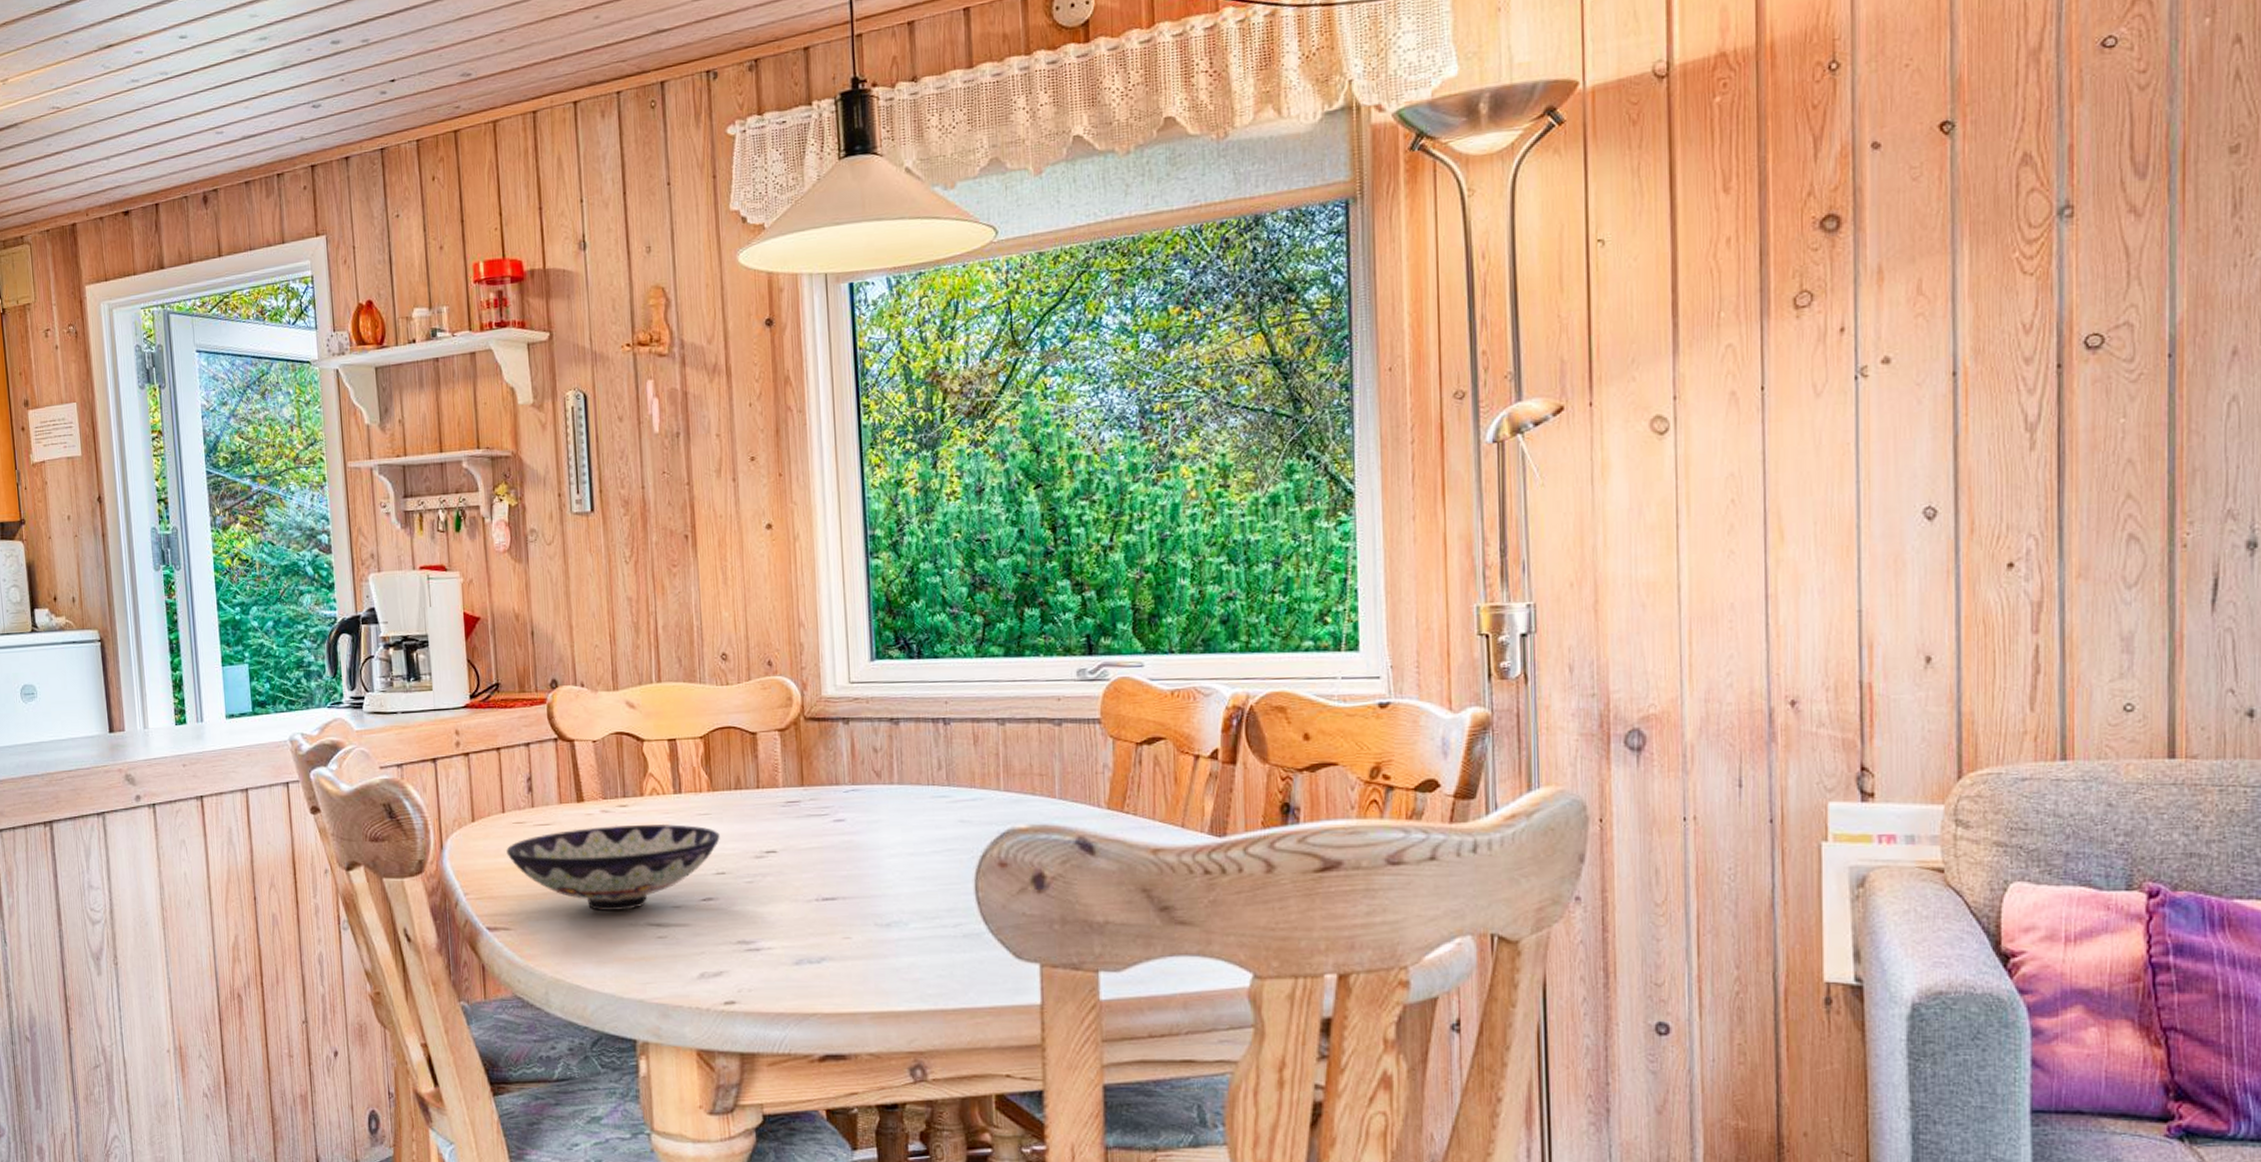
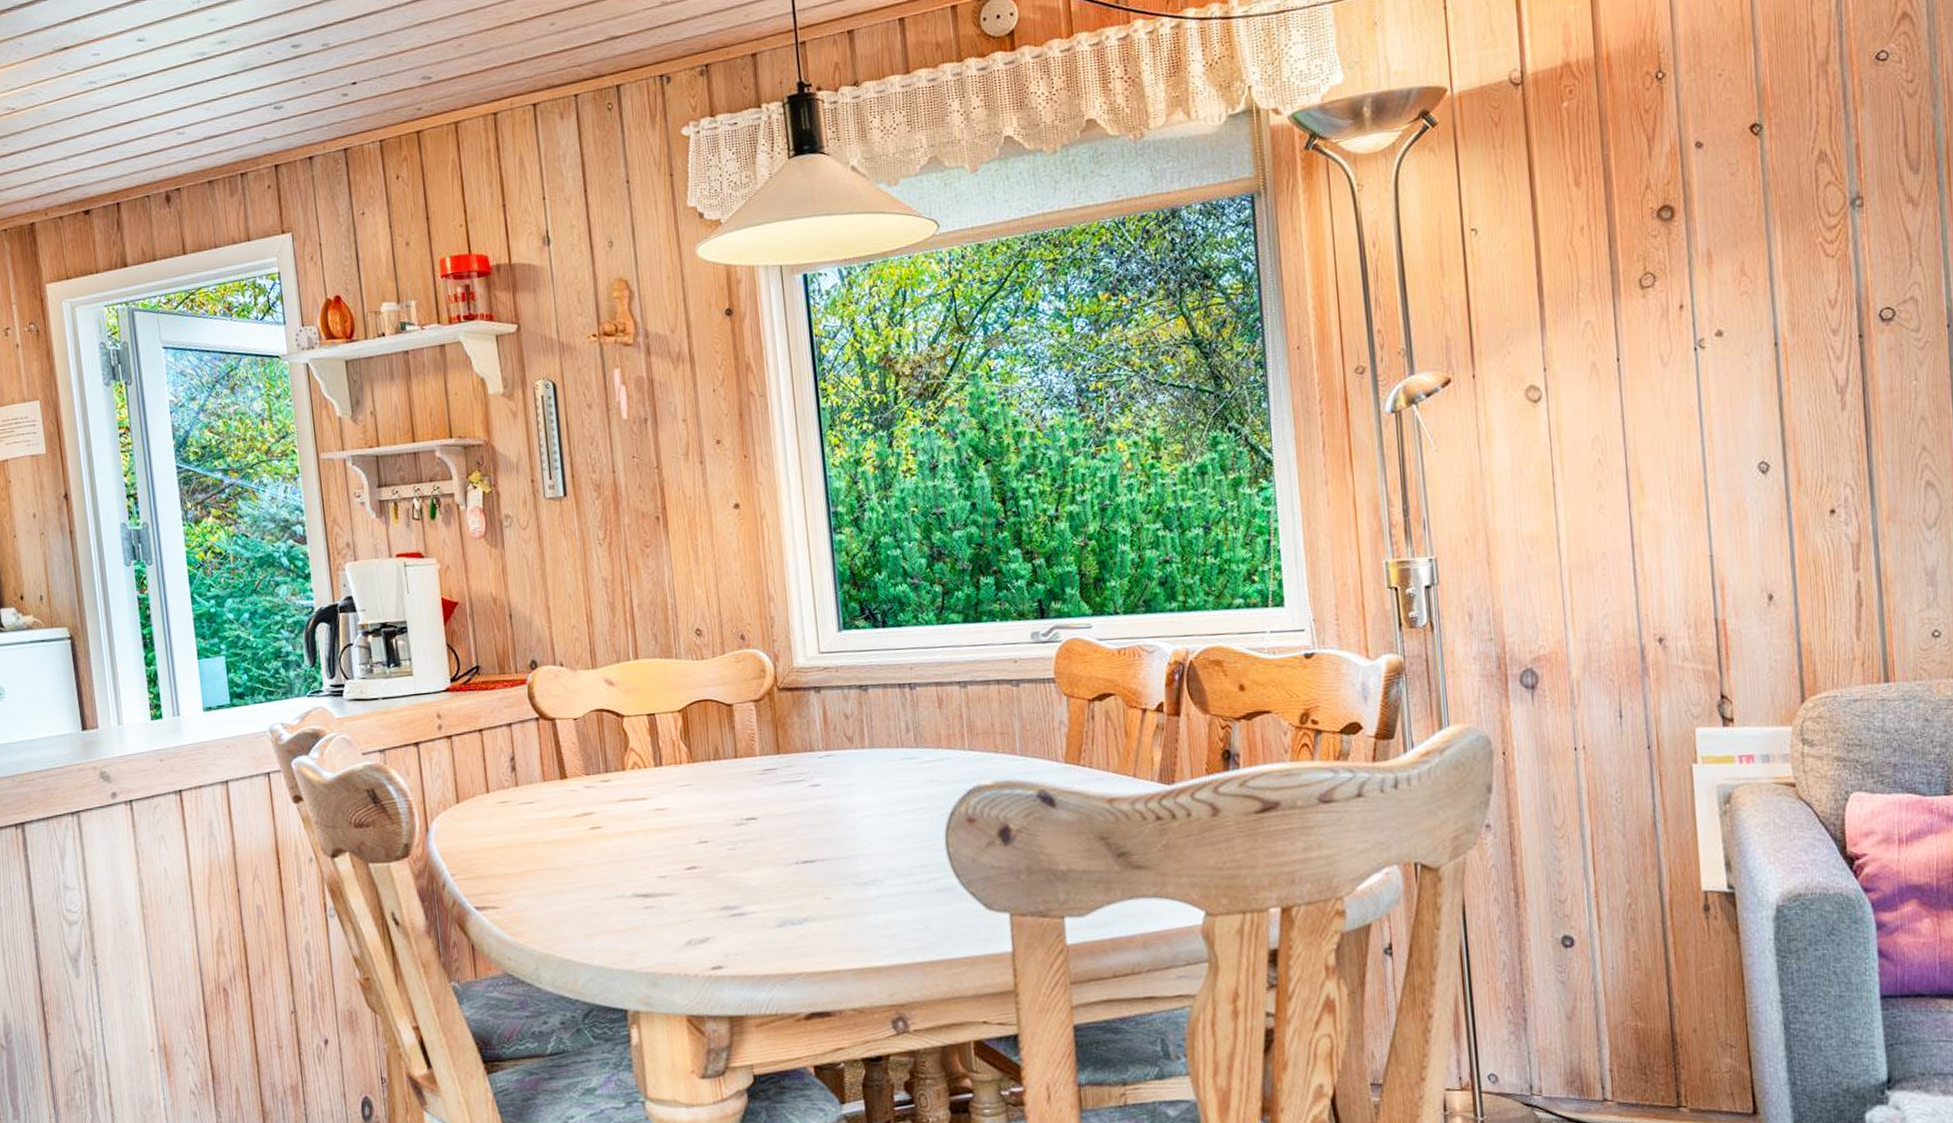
bowl: present [506,823,720,912] -> none [492,796,701,885]

